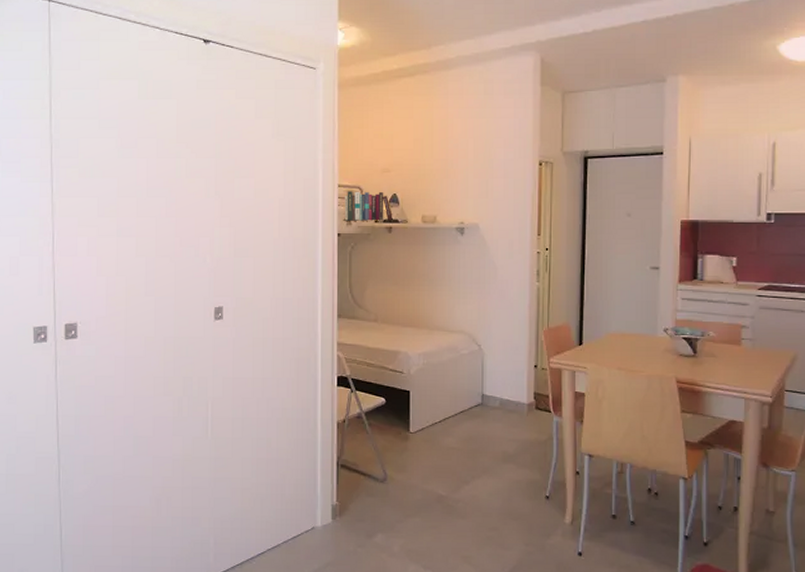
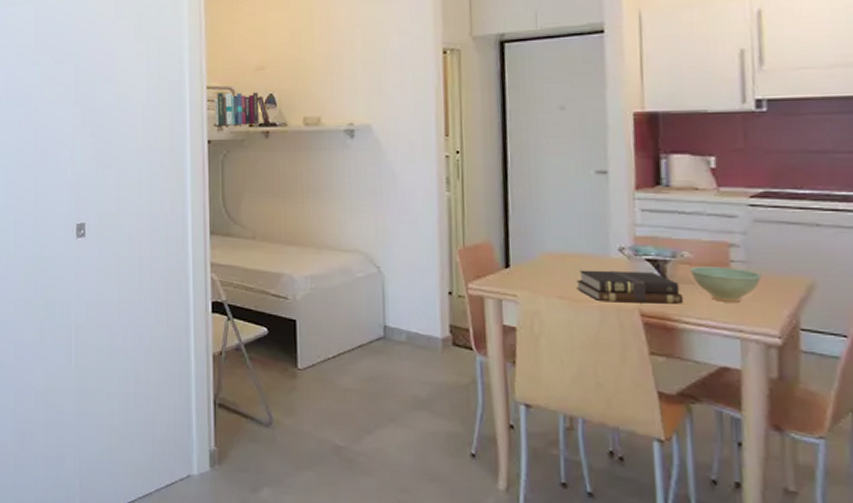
bible: none [632,346,708,373] -> present [576,270,684,304]
bowl: none [713,343,762,370] -> present [689,267,762,302]

